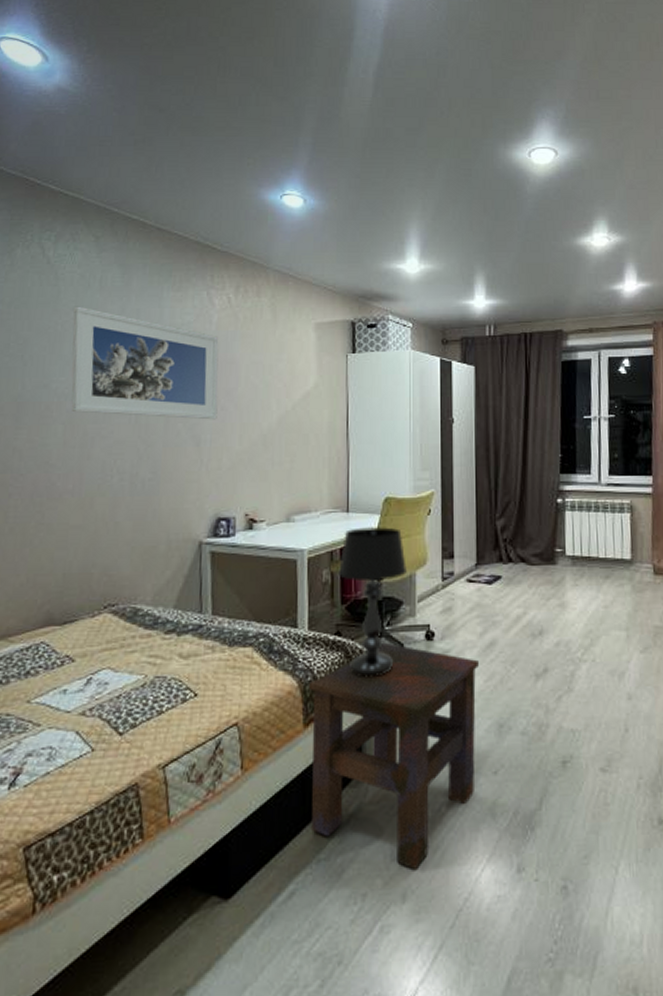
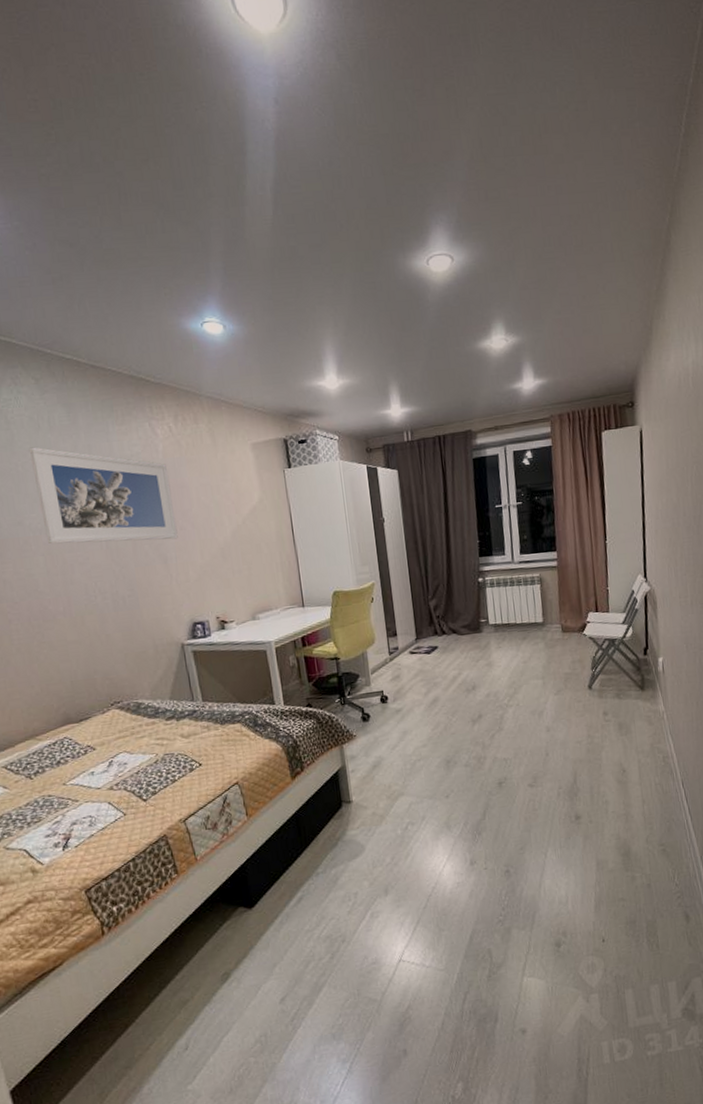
side table: present [308,642,480,869] -> none [290,708,432,872]
table lamp: present [338,527,407,677] -> none [302,616,359,737]

